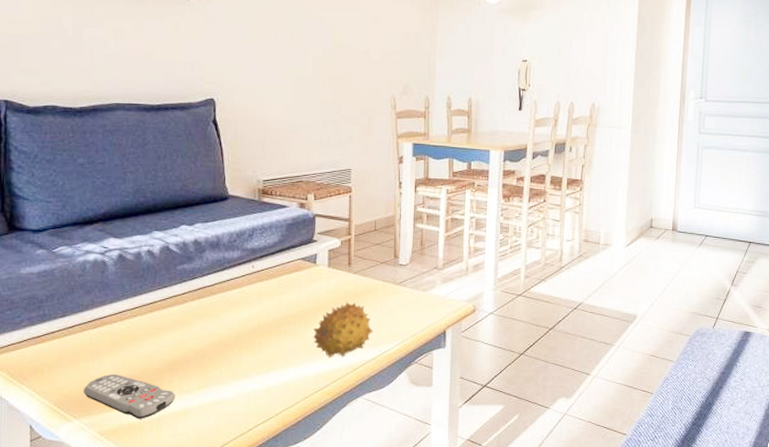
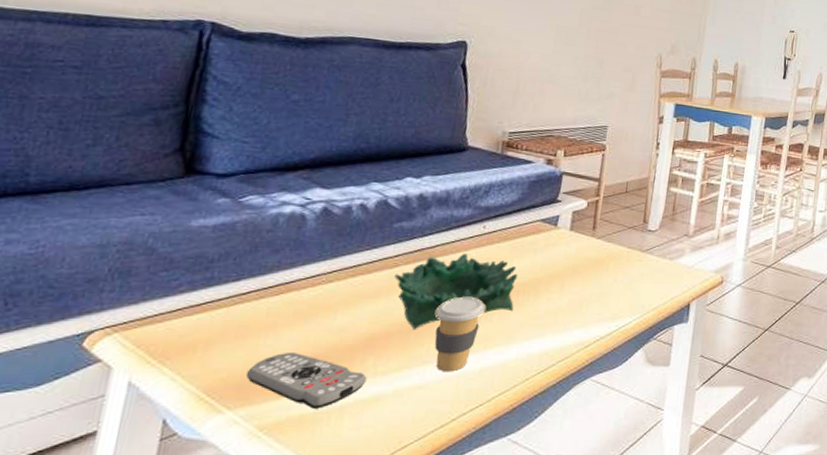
decorative bowl: none [185,289,288,356] -> present [394,253,518,330]
coffee cup: none [223,328,263,391] -> present [435,297,486,372]
fruit: present [313,302,374,357] -> none [542,270,612,333]

